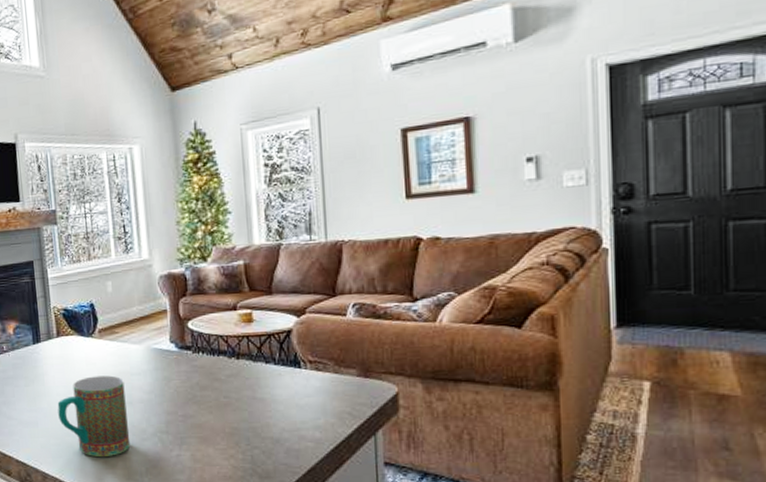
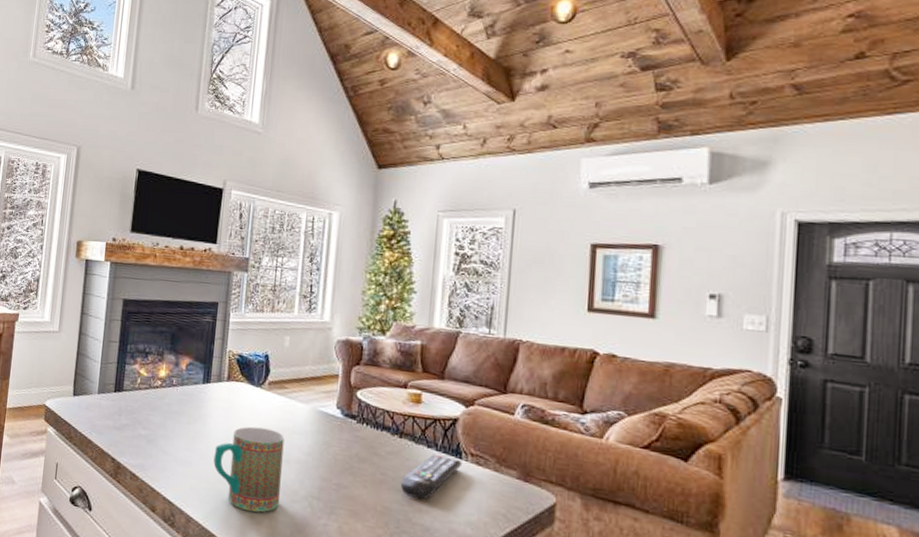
remote control: none [244,368,301,415] -> present [400,453,462,500]

